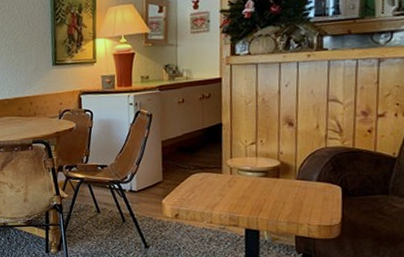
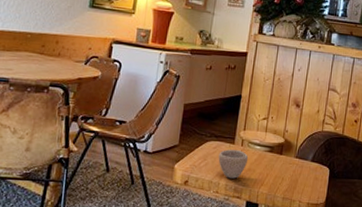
cup: none [206,179,241,208] -> present [218,149,249,179]

